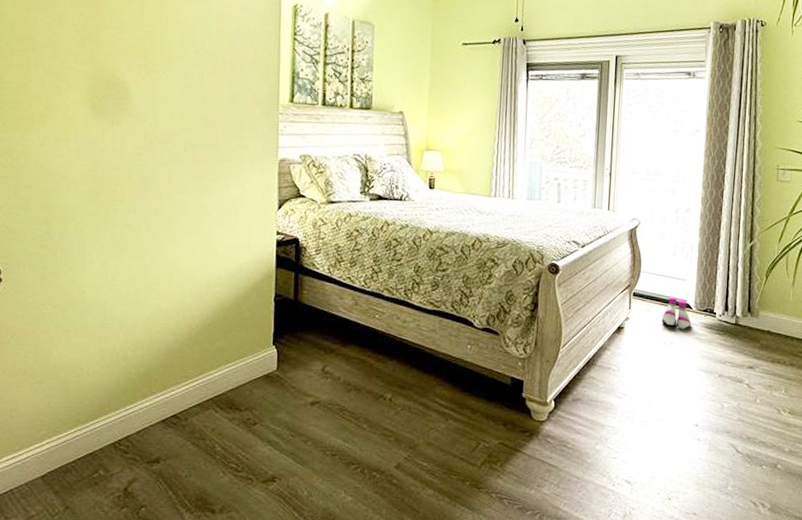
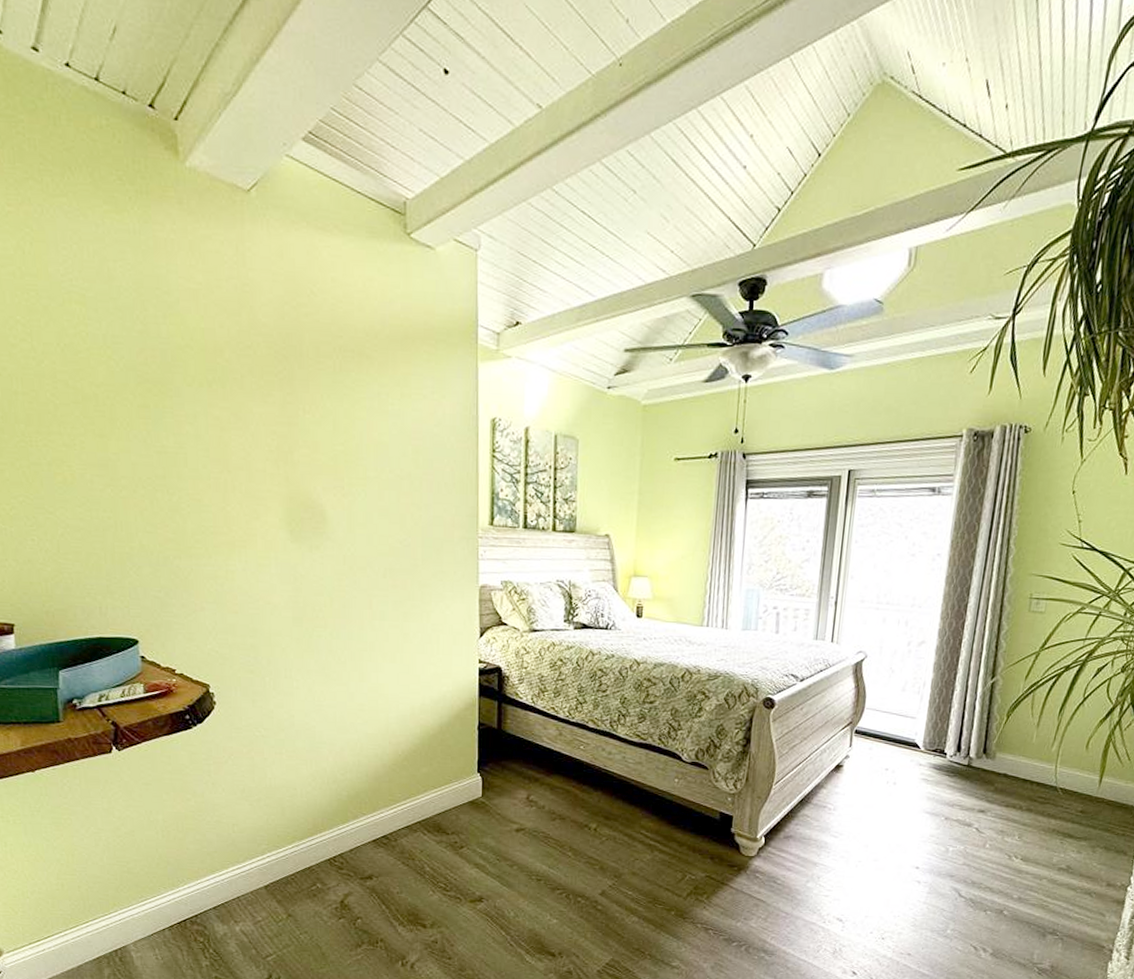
boots: present [661,296,692,329] -> none [885,734,919,769]

